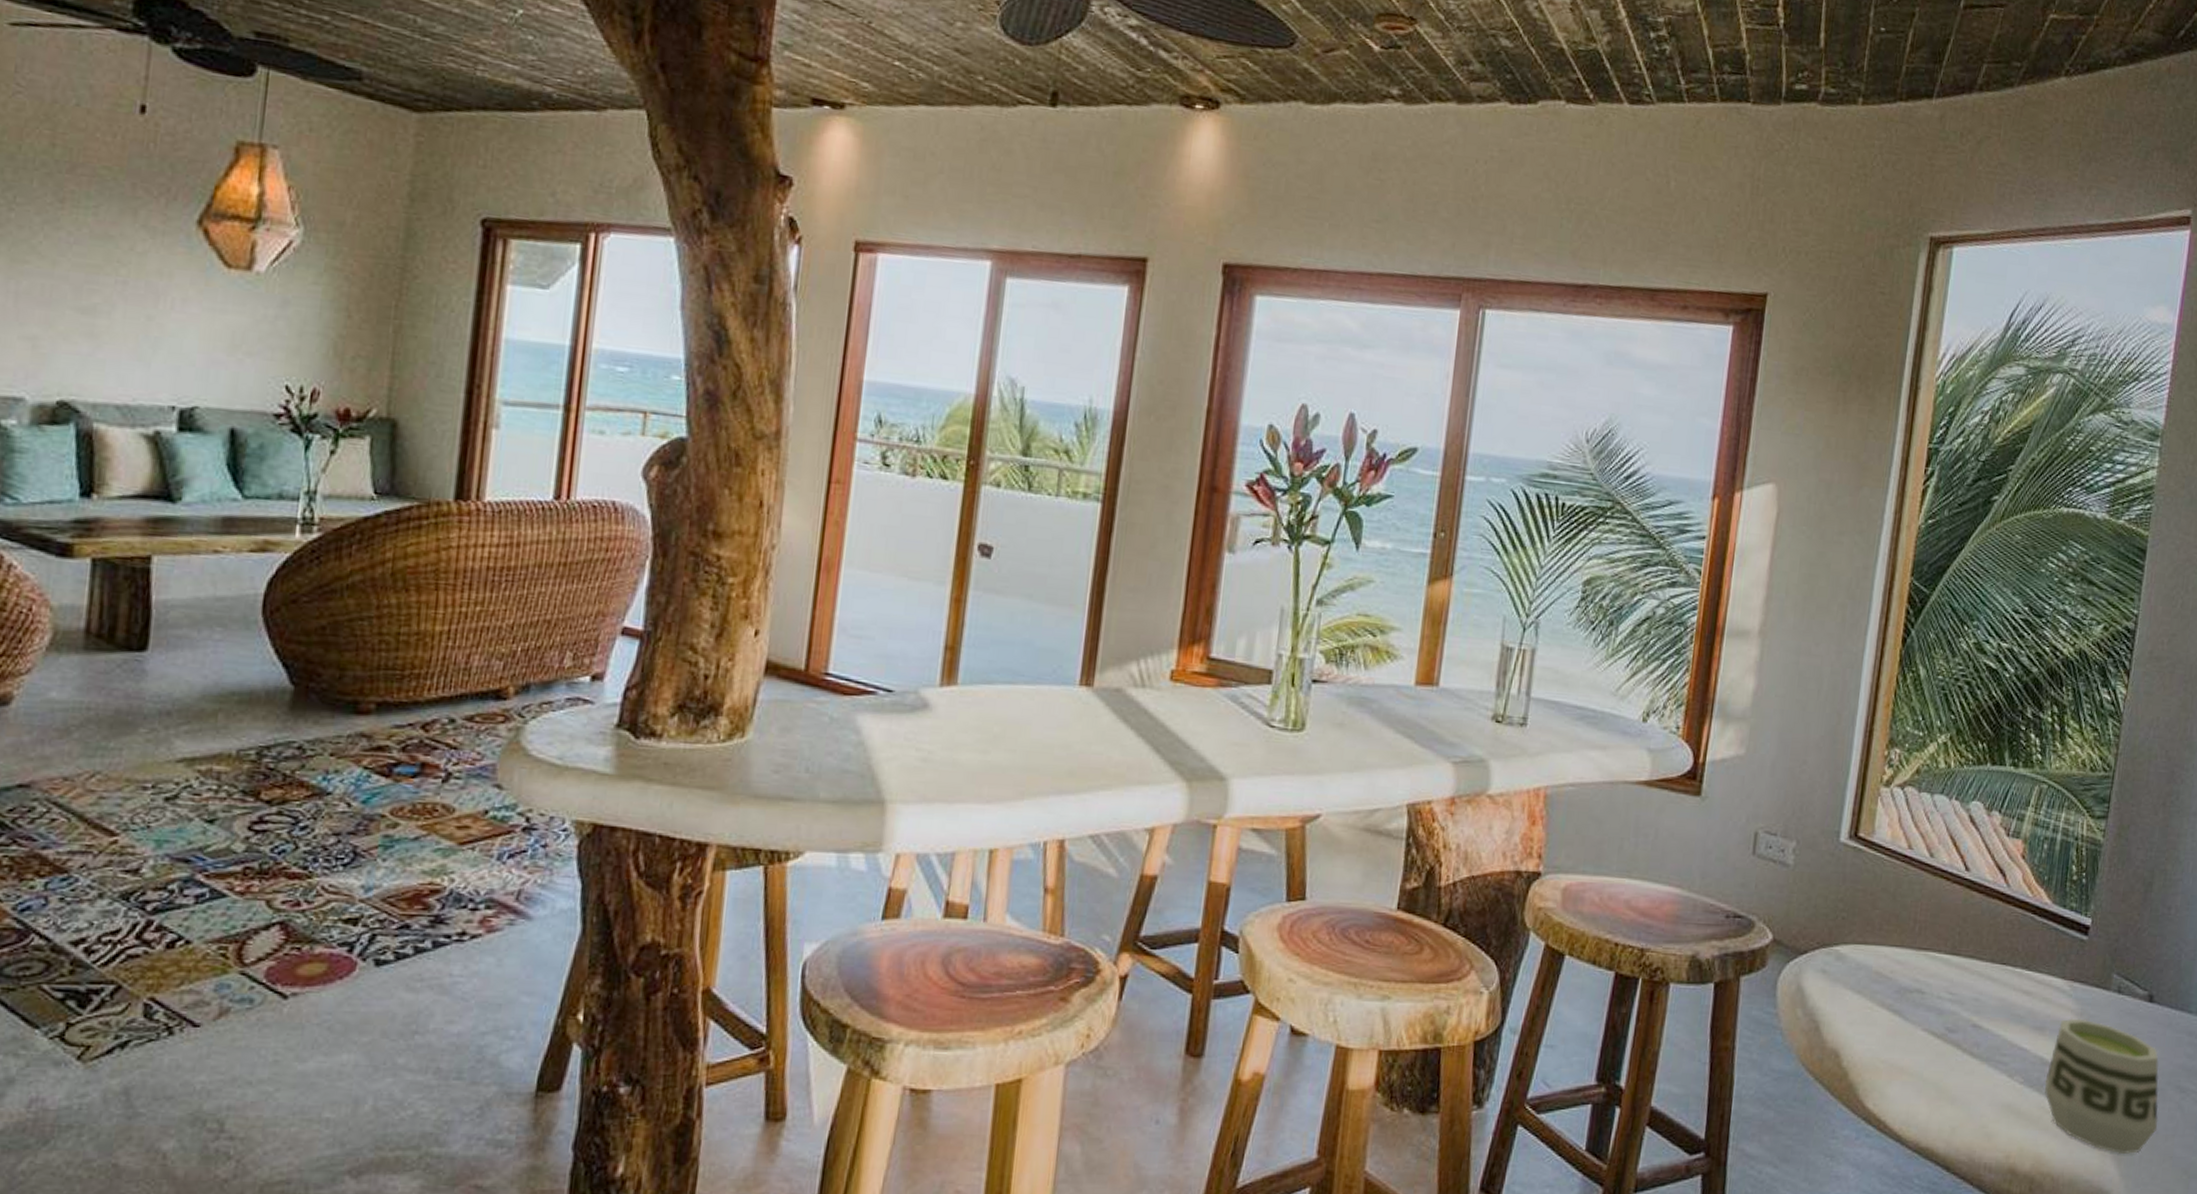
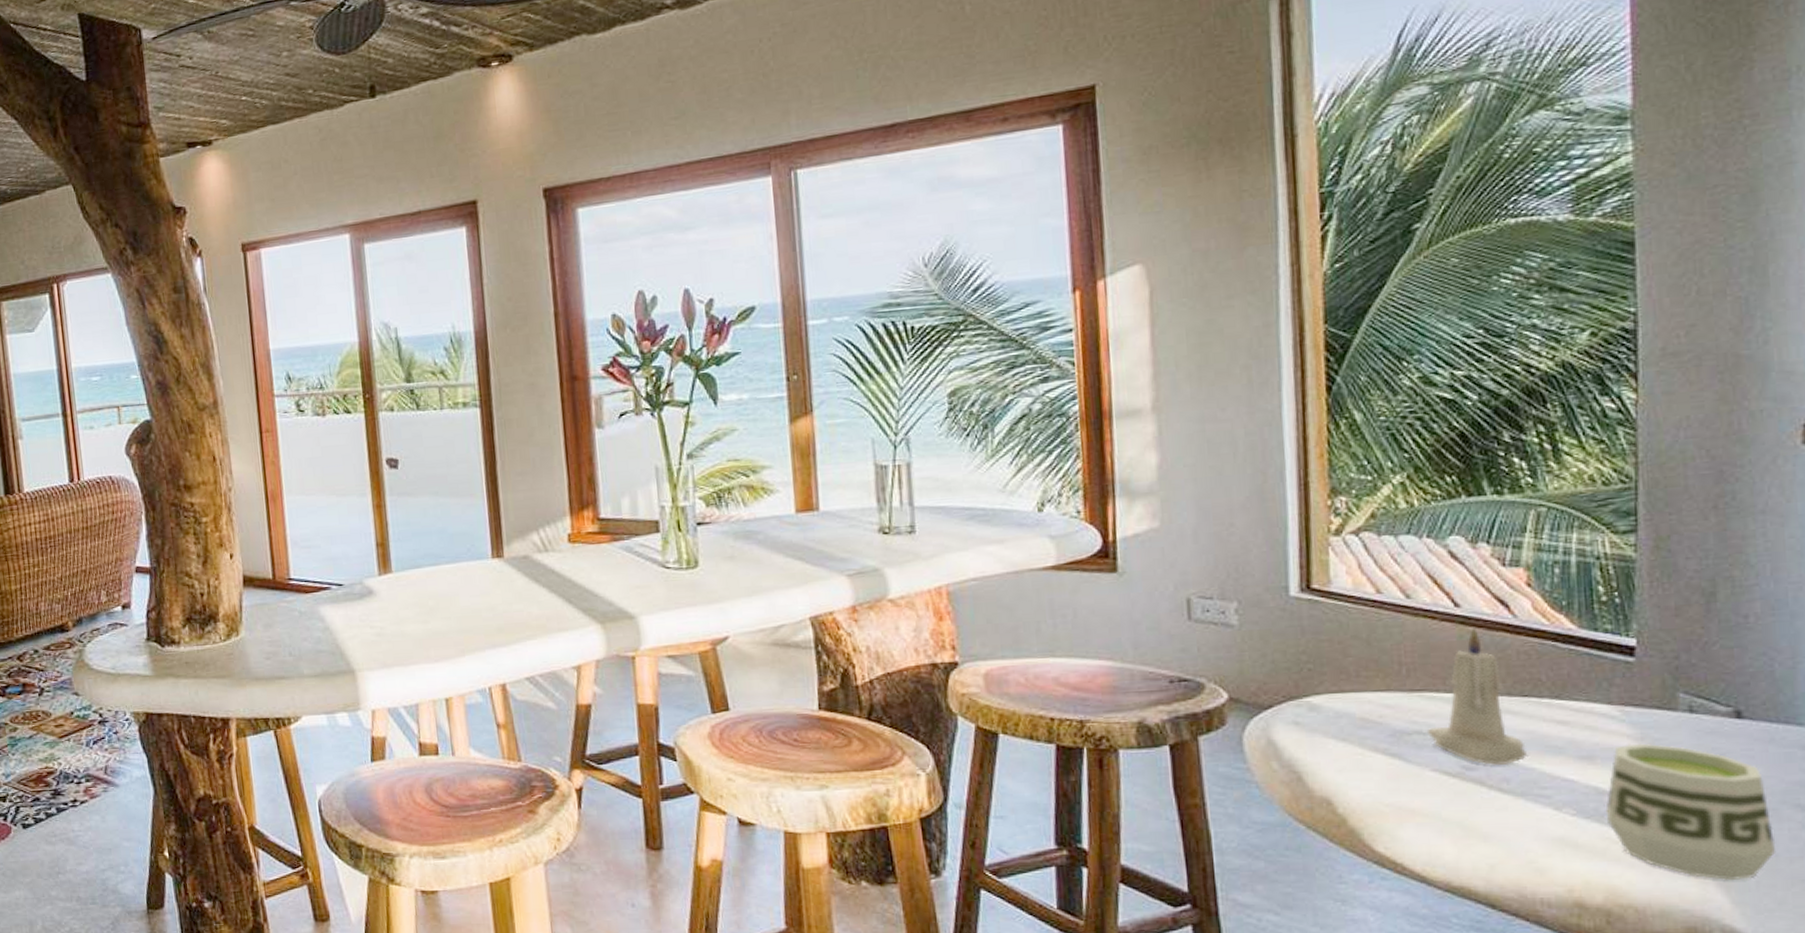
candle: none [1924,893,1997,1030] -> present [1426,628,1527,766]

